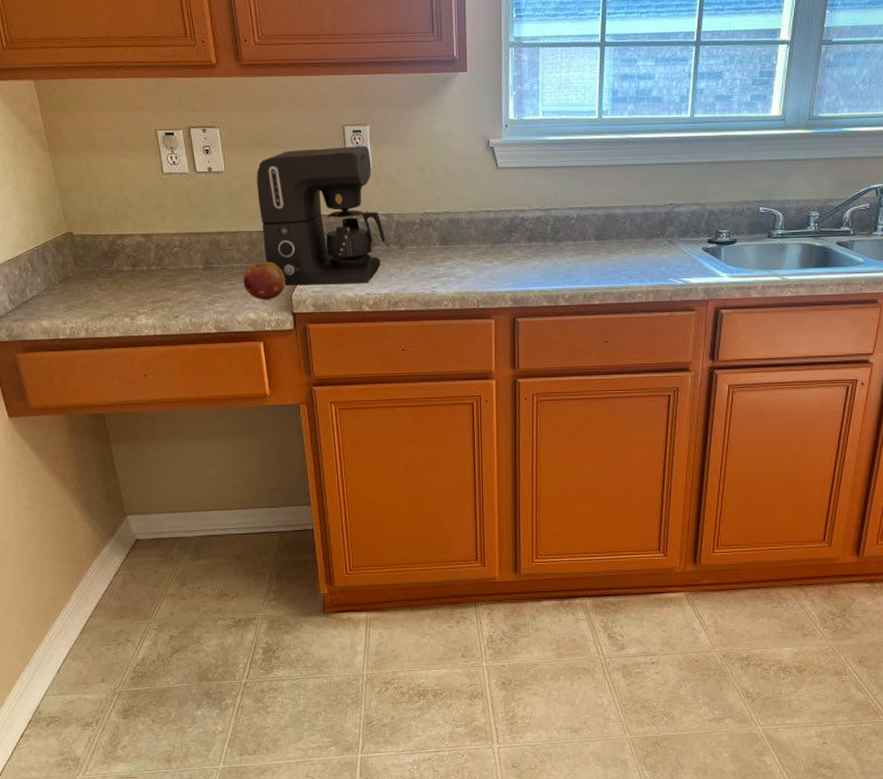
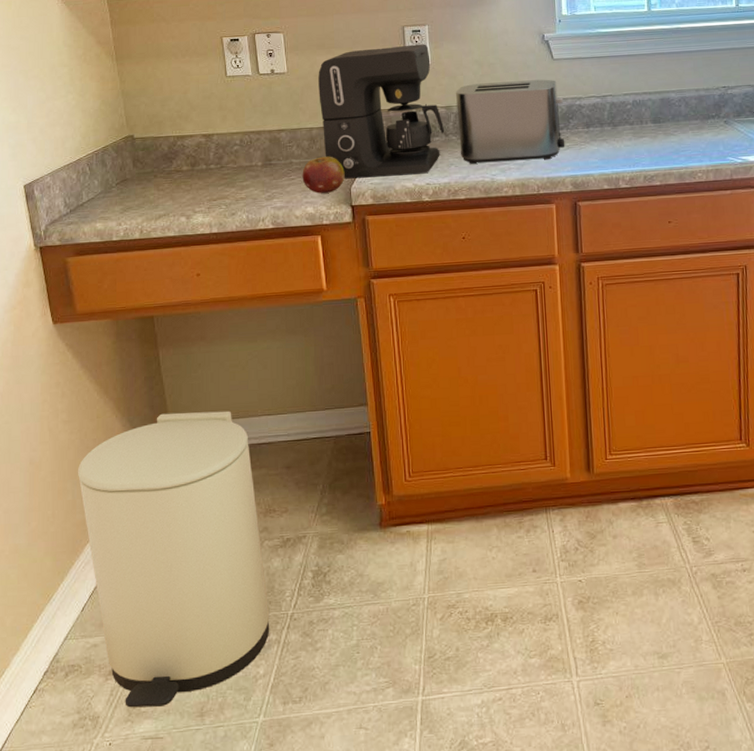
pedal bin: none [43,504,226,753] -> present [77,410,270,708]
toaster: none [396,189,507,275] -> present [455,79,565,164]

